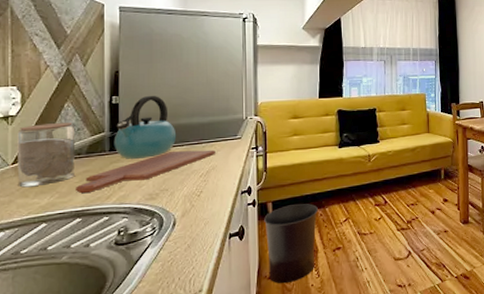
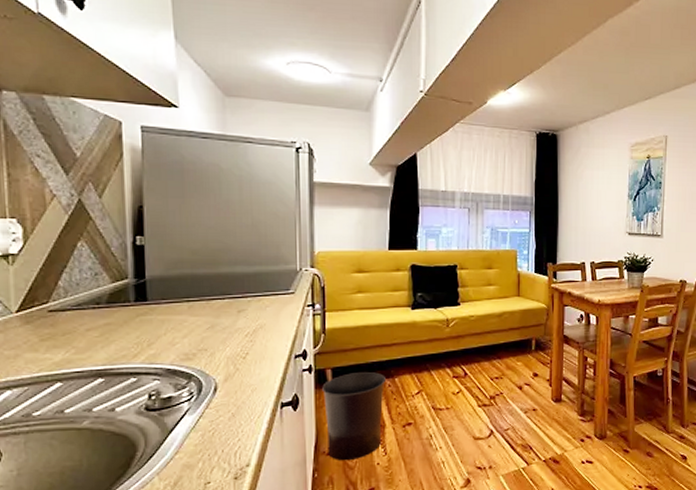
jar: present [17,123,75,187] -> none [20,266,94,339]
cutting board: present [75,149,215,194] -> none [94,305,264,350]
kettle: present [114,95,177,159] -> none [139,237,216,312]

